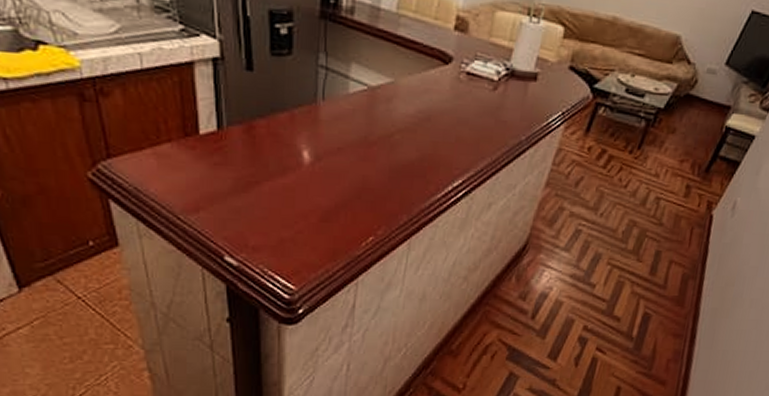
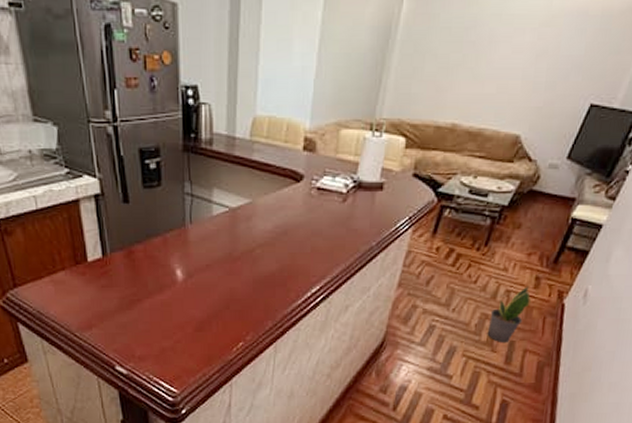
potted plant: none [634,194,680,252] -> present [487,286,531,342]

